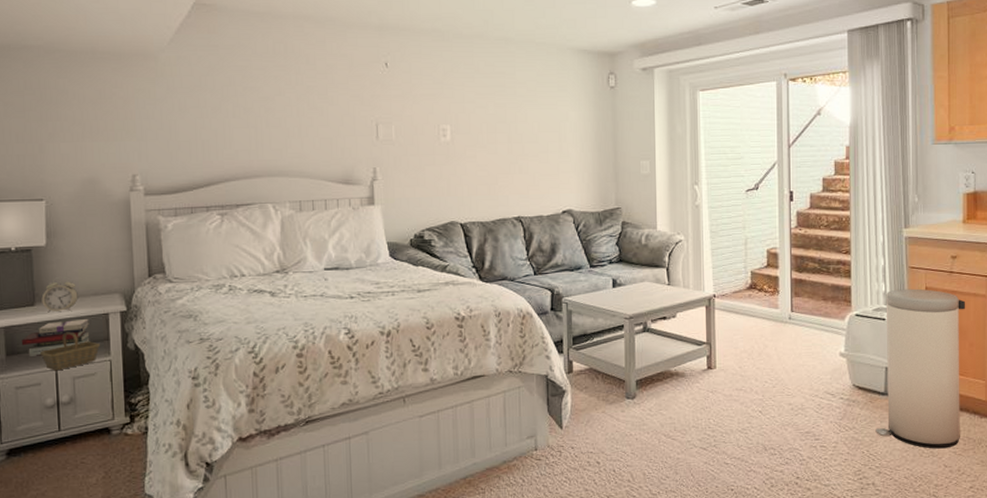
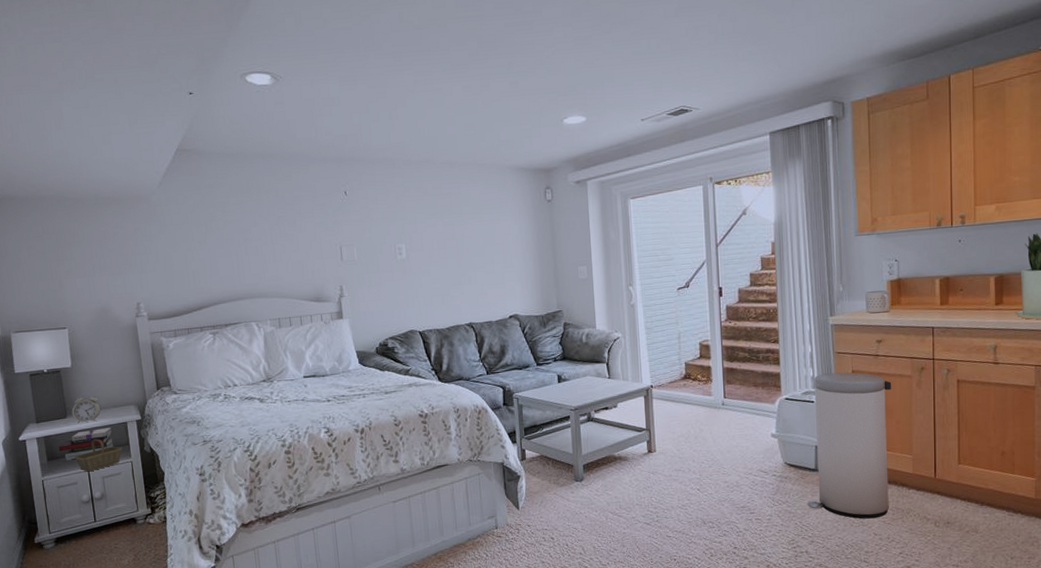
mug: none [941,202,966,227] -> present [865,289,890,314]

